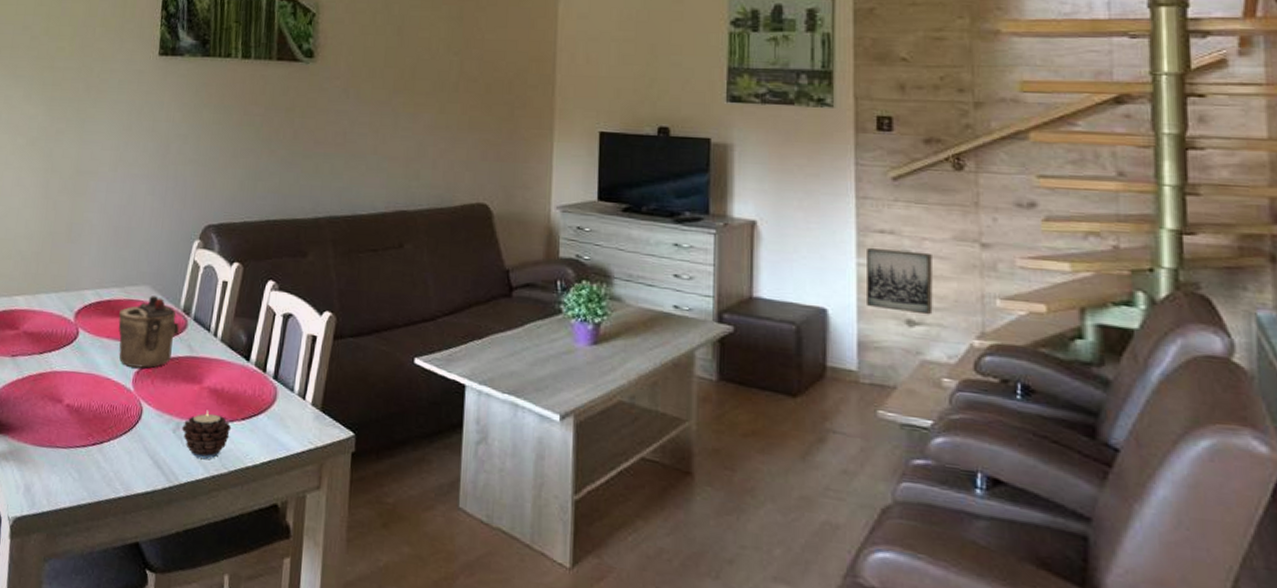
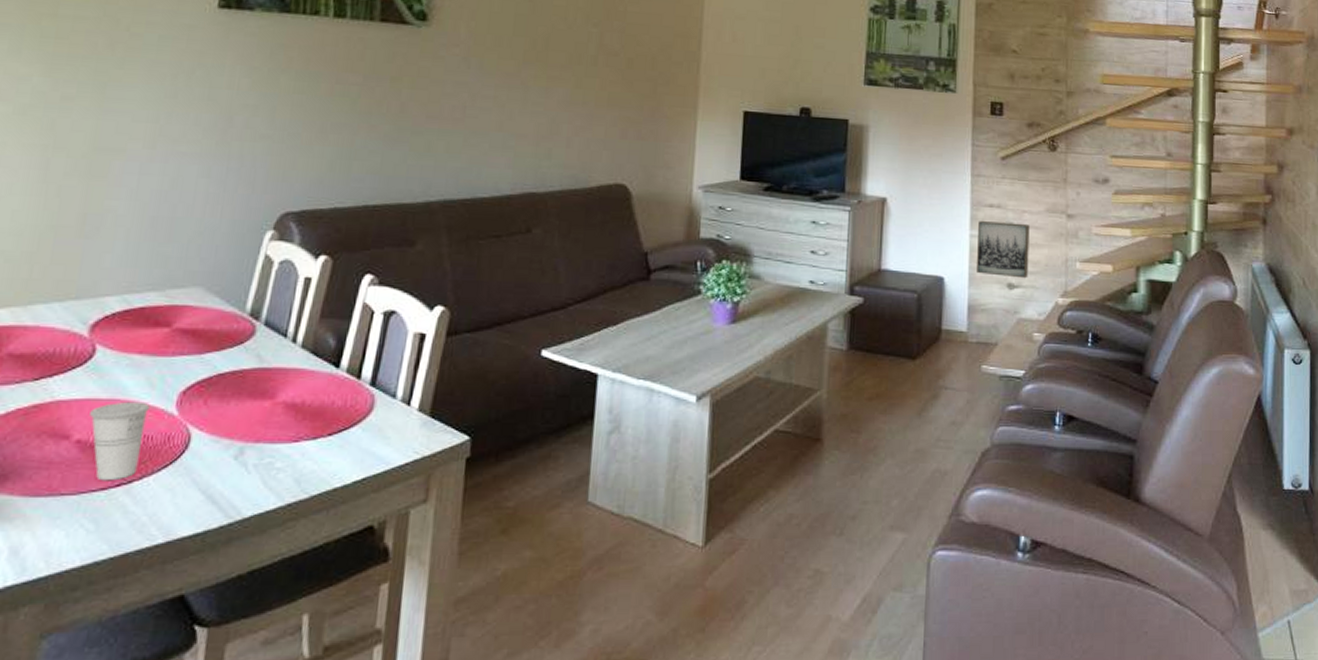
cup: none [75,376,115,441] -> present [90,401,150,481]
teapot: present [118,296,179,368] -> none [156,299,244,387]
candle: present [182,410,232,460] -> none [247,429,315,487]

